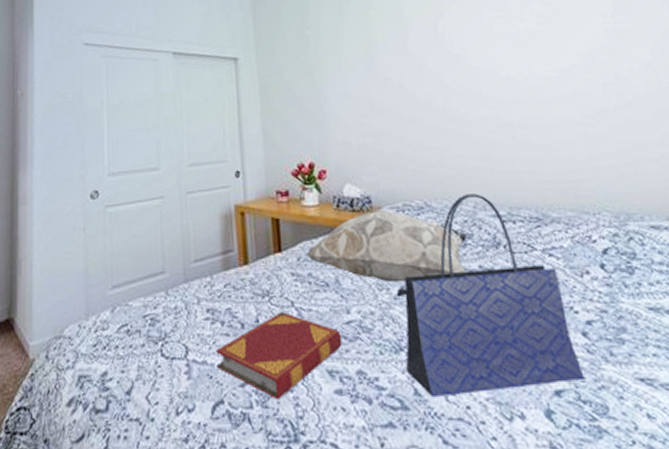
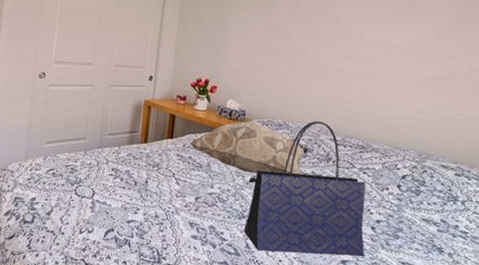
hardback book: present [216,312,342,400] -> none [112,179,204,235]

